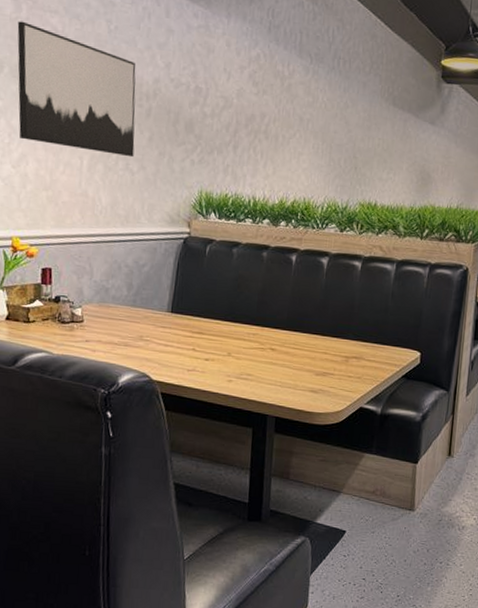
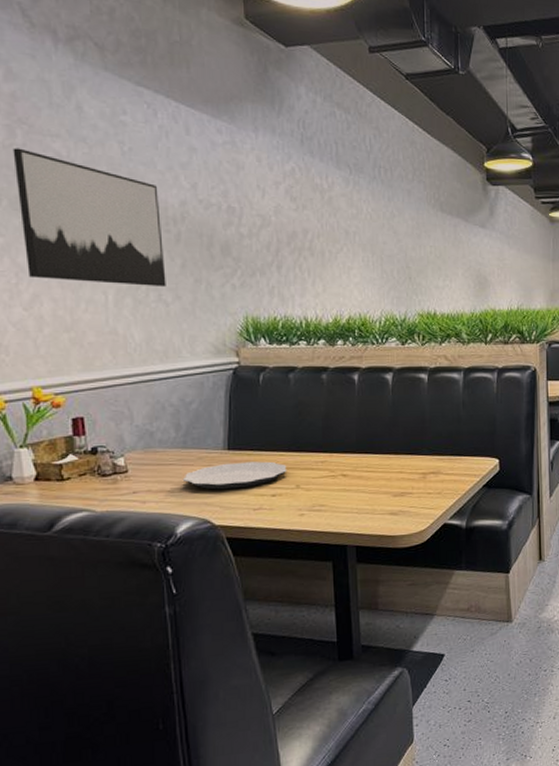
plate: none [128,324,222,349] -> present [182,461,287,490]

